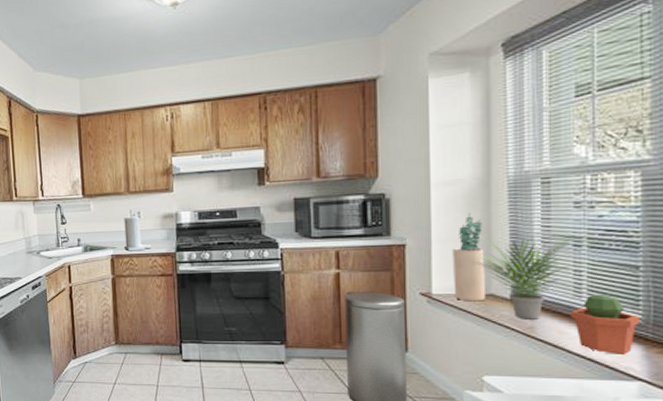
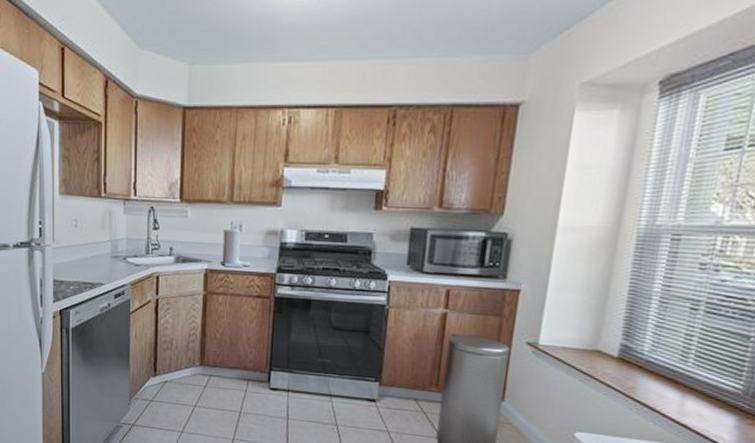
vase: present [451,213,485,302] -> none [560,263,603,357]
potted plant: present [473,235,583,320] -> none [586,288,697,381]
succulent plant: present [571,294,640,354] -> none [673,360,741,423]

